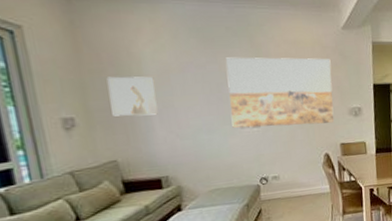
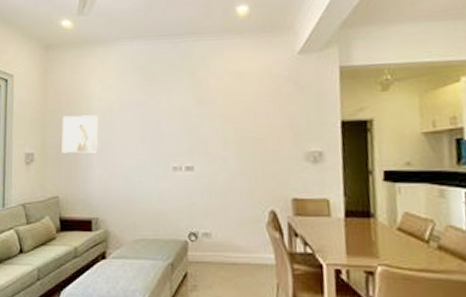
wall art: present [226,57,334,128] -> none [164,90,285,172]

